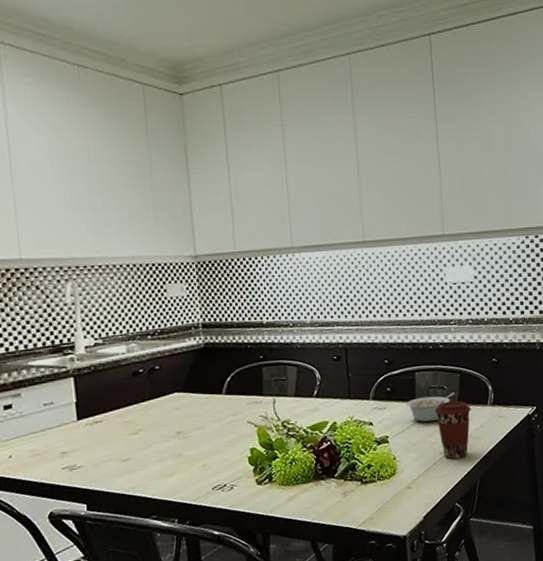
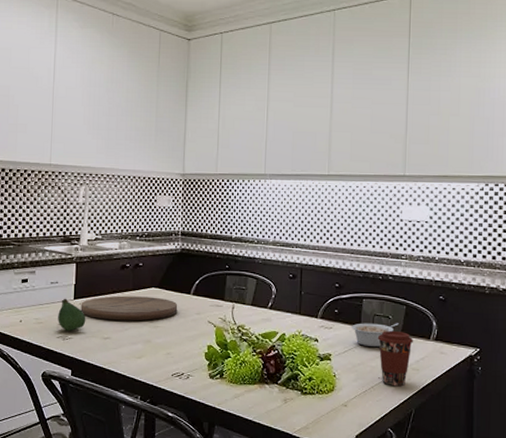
fruit: none [59,420,97,460] -> present [58,298,86,332]
cutting board: none [87,403,210,439] -> present [80,295,178,321]

